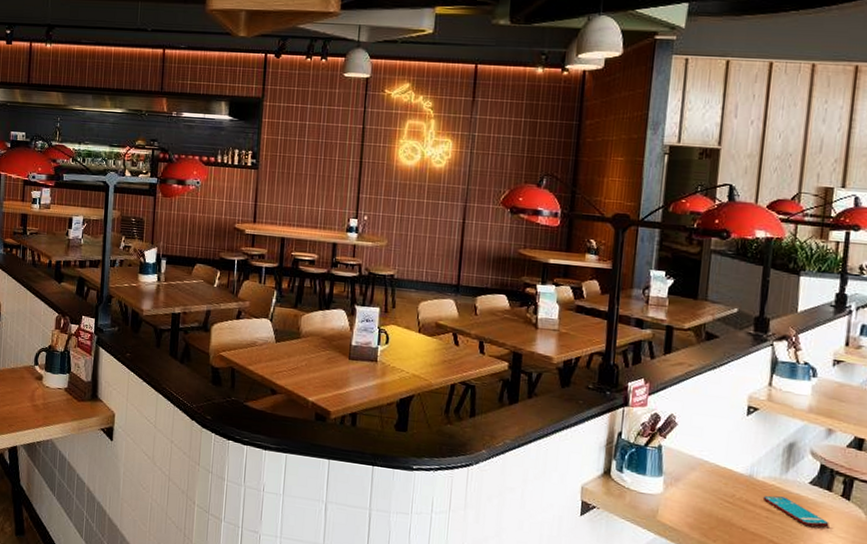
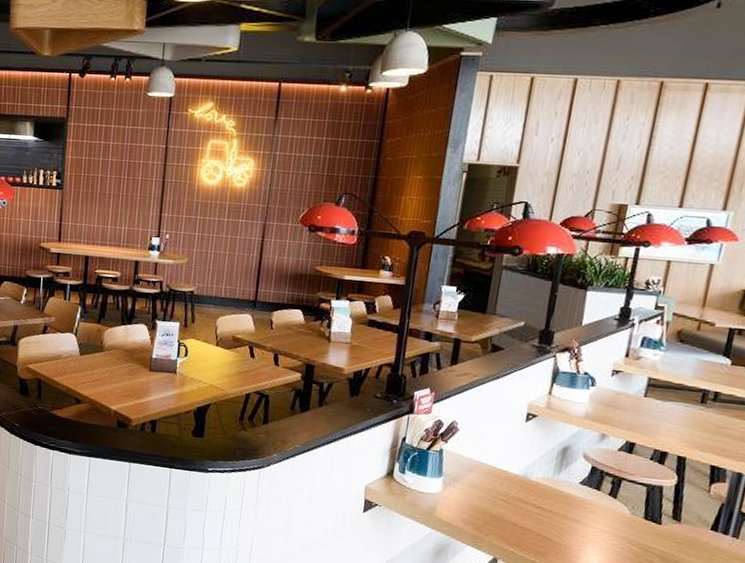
smartphone: present [762,495,829,527] -> none [534,494,595,522]

